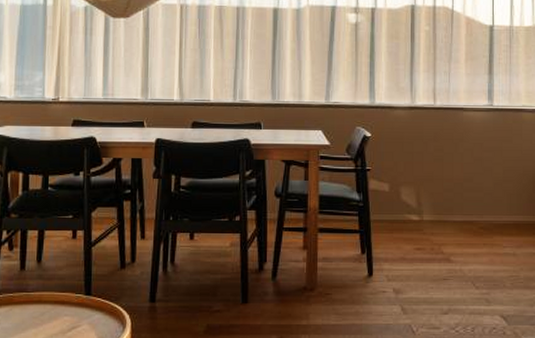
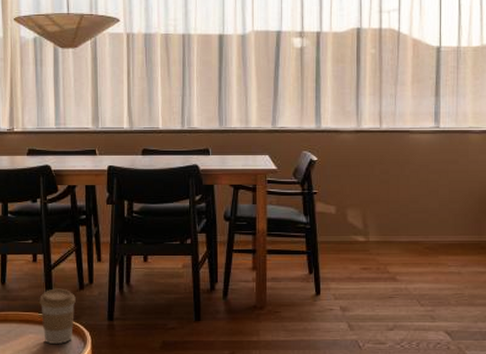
coffee cup: none [77,267,116,327] -> present [39,288,76,344]

